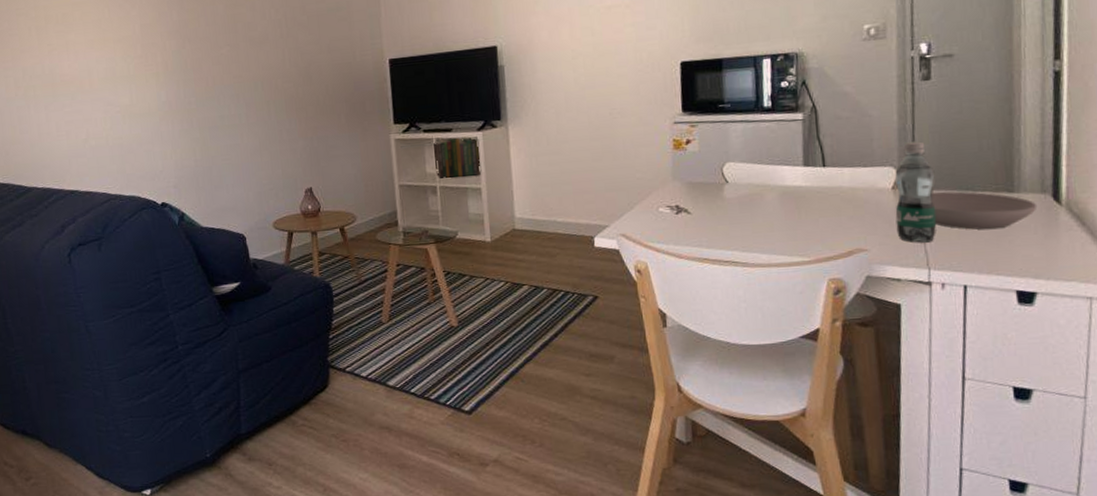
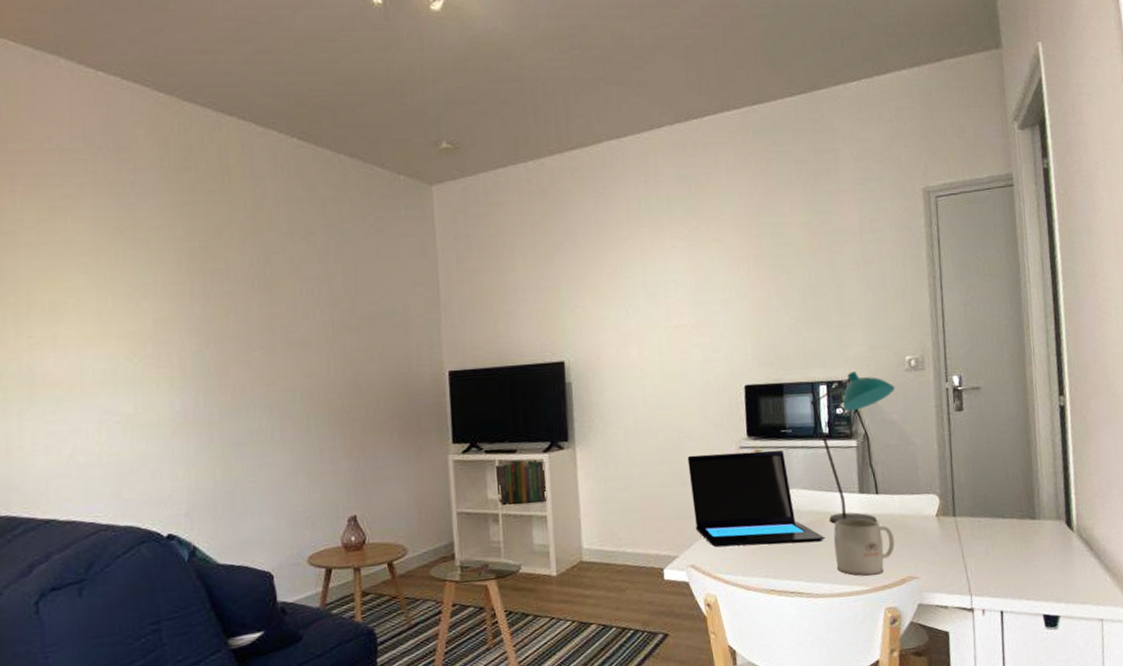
laptop: none [619,124,764,218] -> present [687,450,825,547]
desk lamp: none [752,43,850,196] -> present [810,371,895,524]
mug: none [773,191,842,248] -> present [833,518,895,576]
bottle: present [895,141,937,243] -> none [938,469,975,570]
bowl: present [930,191,1038,230] -> none [968,518,1055,556]

